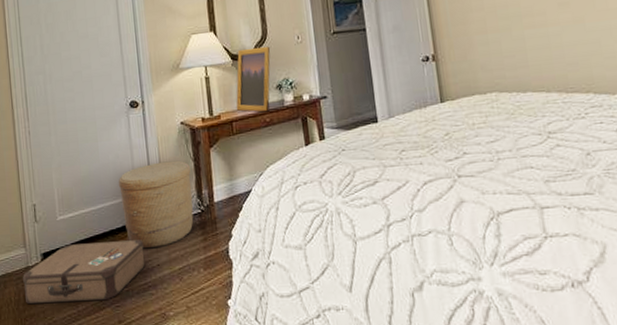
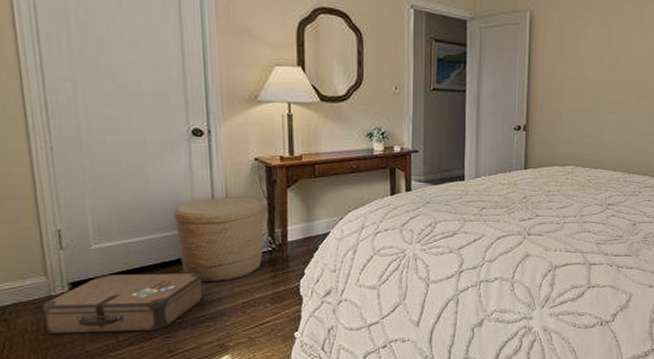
picture frame: present [236,46,271,112] -> none [320,90,365,159]

